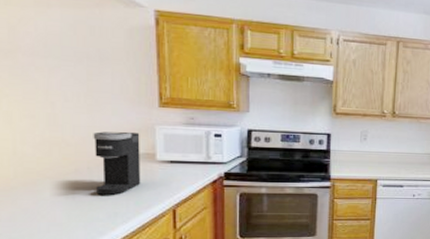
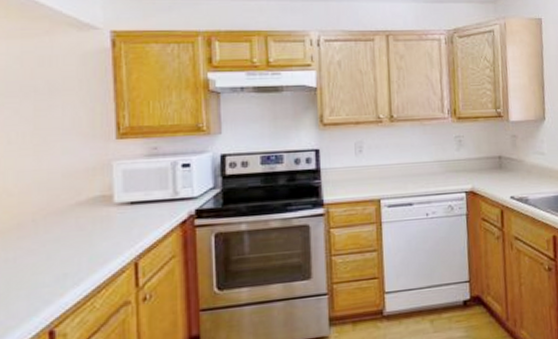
coffee maker: present [93,131,141,195] -> none [39,171,96,253]

